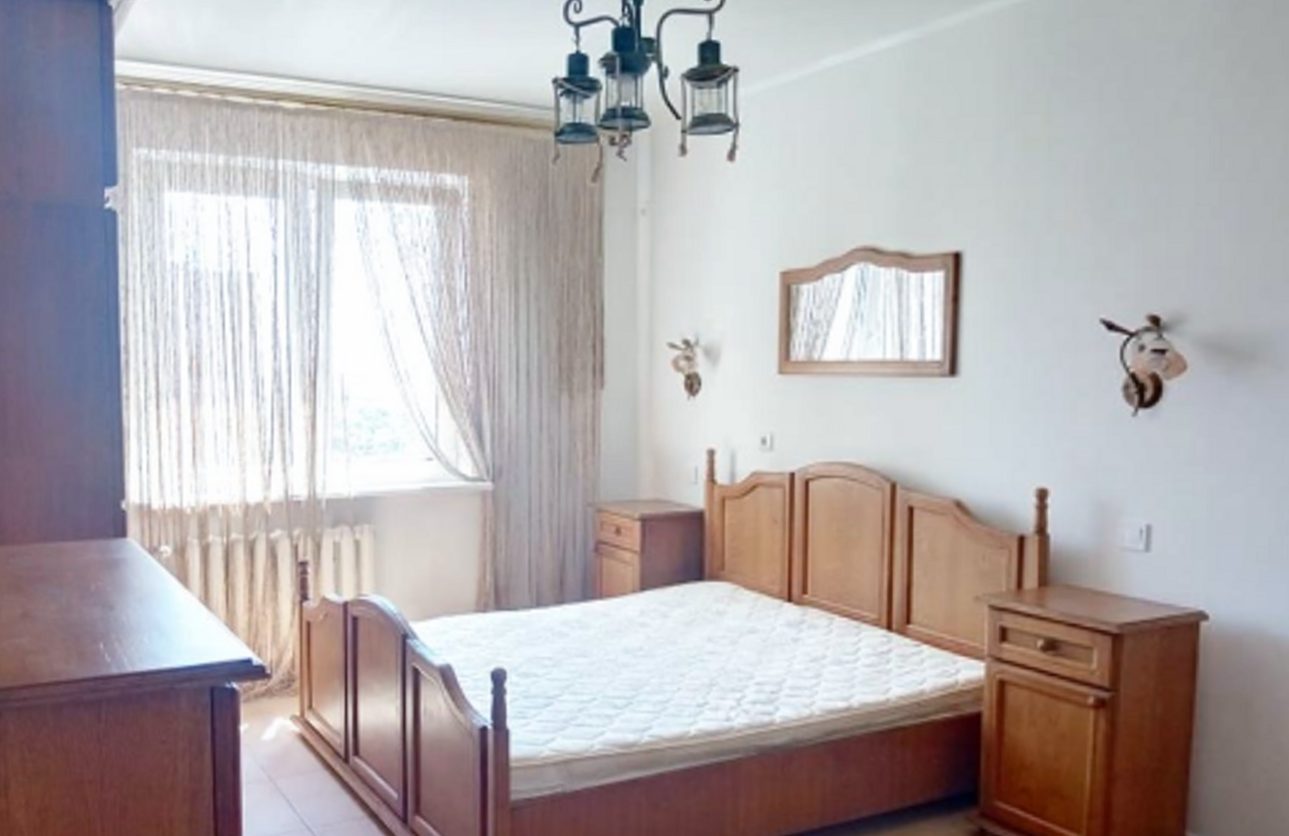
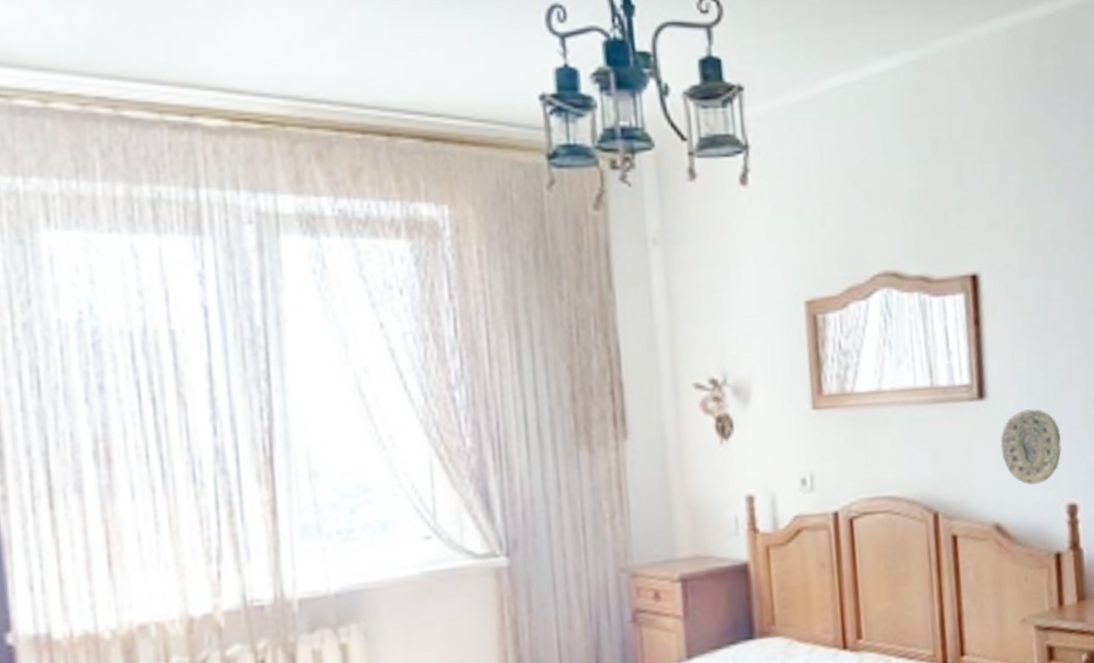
decorative plate: none [969,390,1036,466] -> present [1000,409,1062,485]

